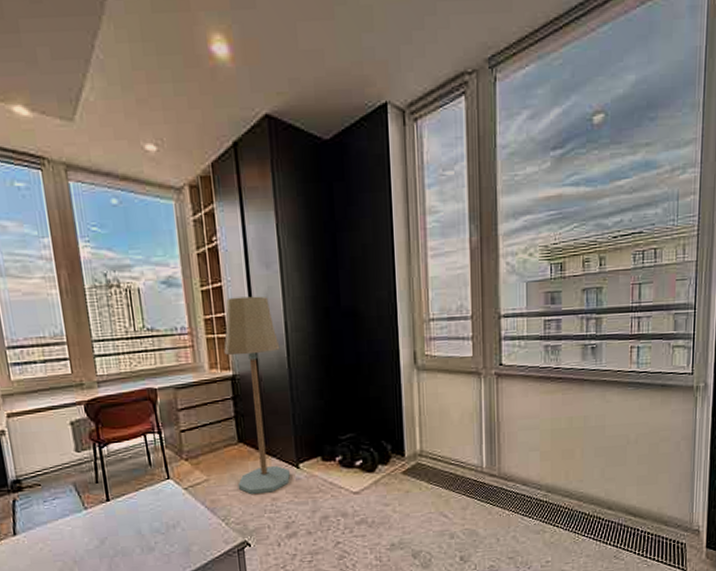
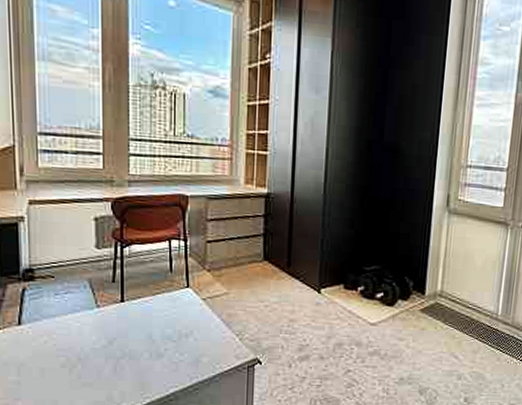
floor lamp: present [224,296,291,495] -> none [257,116,319,314]

